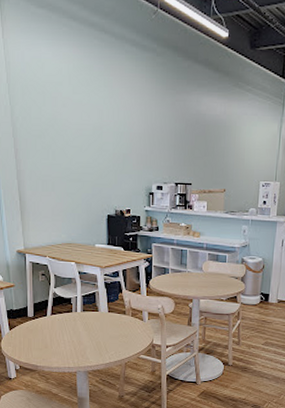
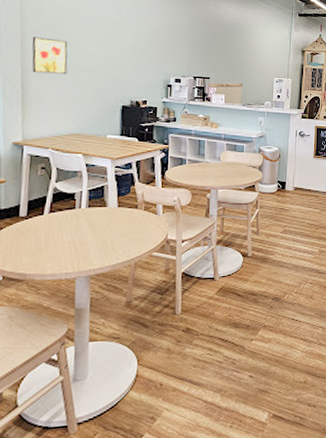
wall art: none [24,147,57,185] -> present [32,36,68,75]

